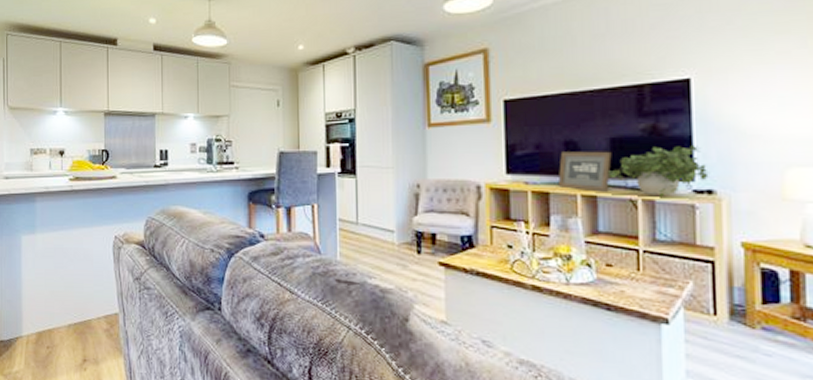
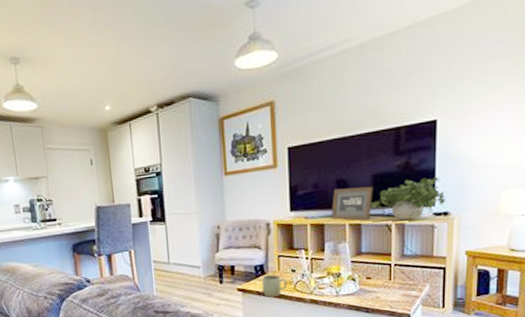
mug: none [469,248,503,277] -> present [261,274,288,297]

